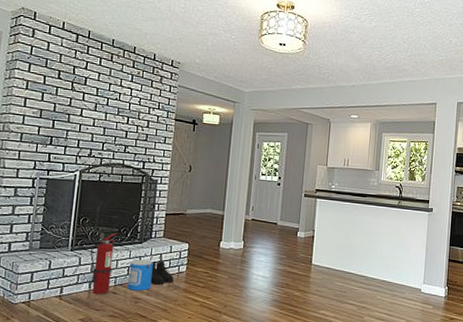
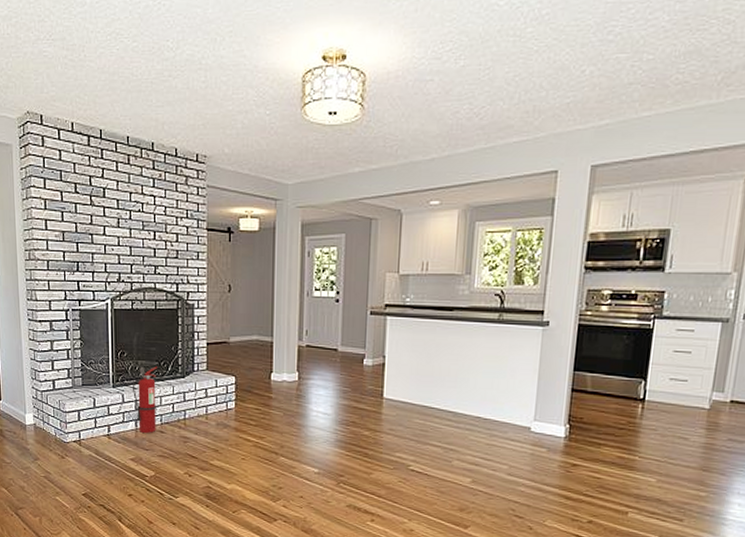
bucket: present [127,249,154,291] -> none [174,384,199,430]
boots: present [150,260,174,285] -> none [197,395,222,423]

